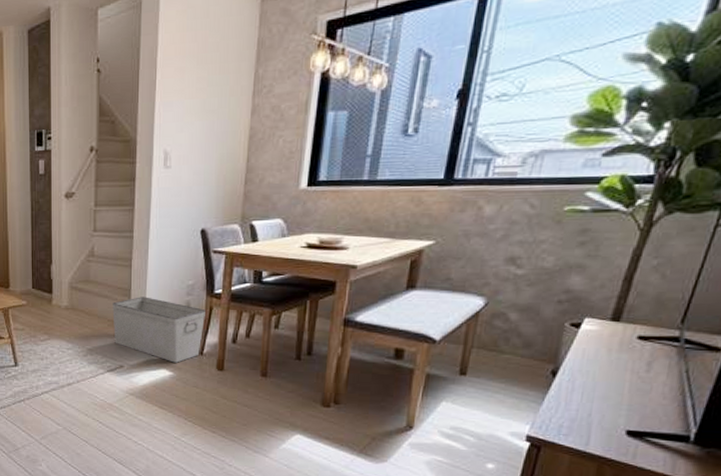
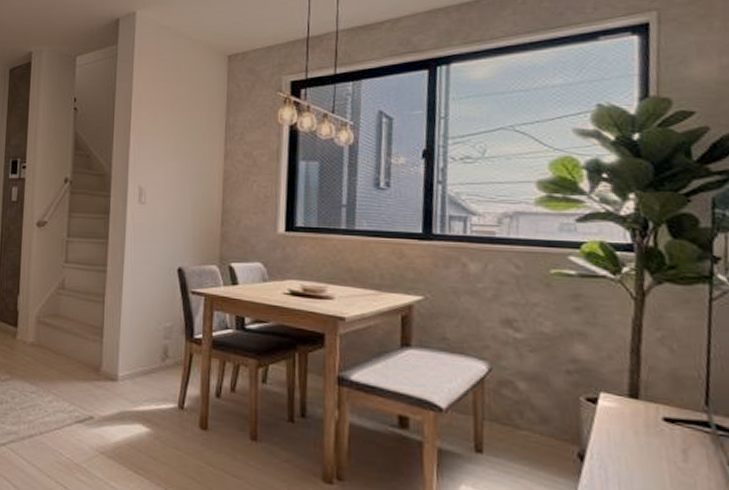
storage bin: present [112,297,205,363] -> none [83,337,185,417]

